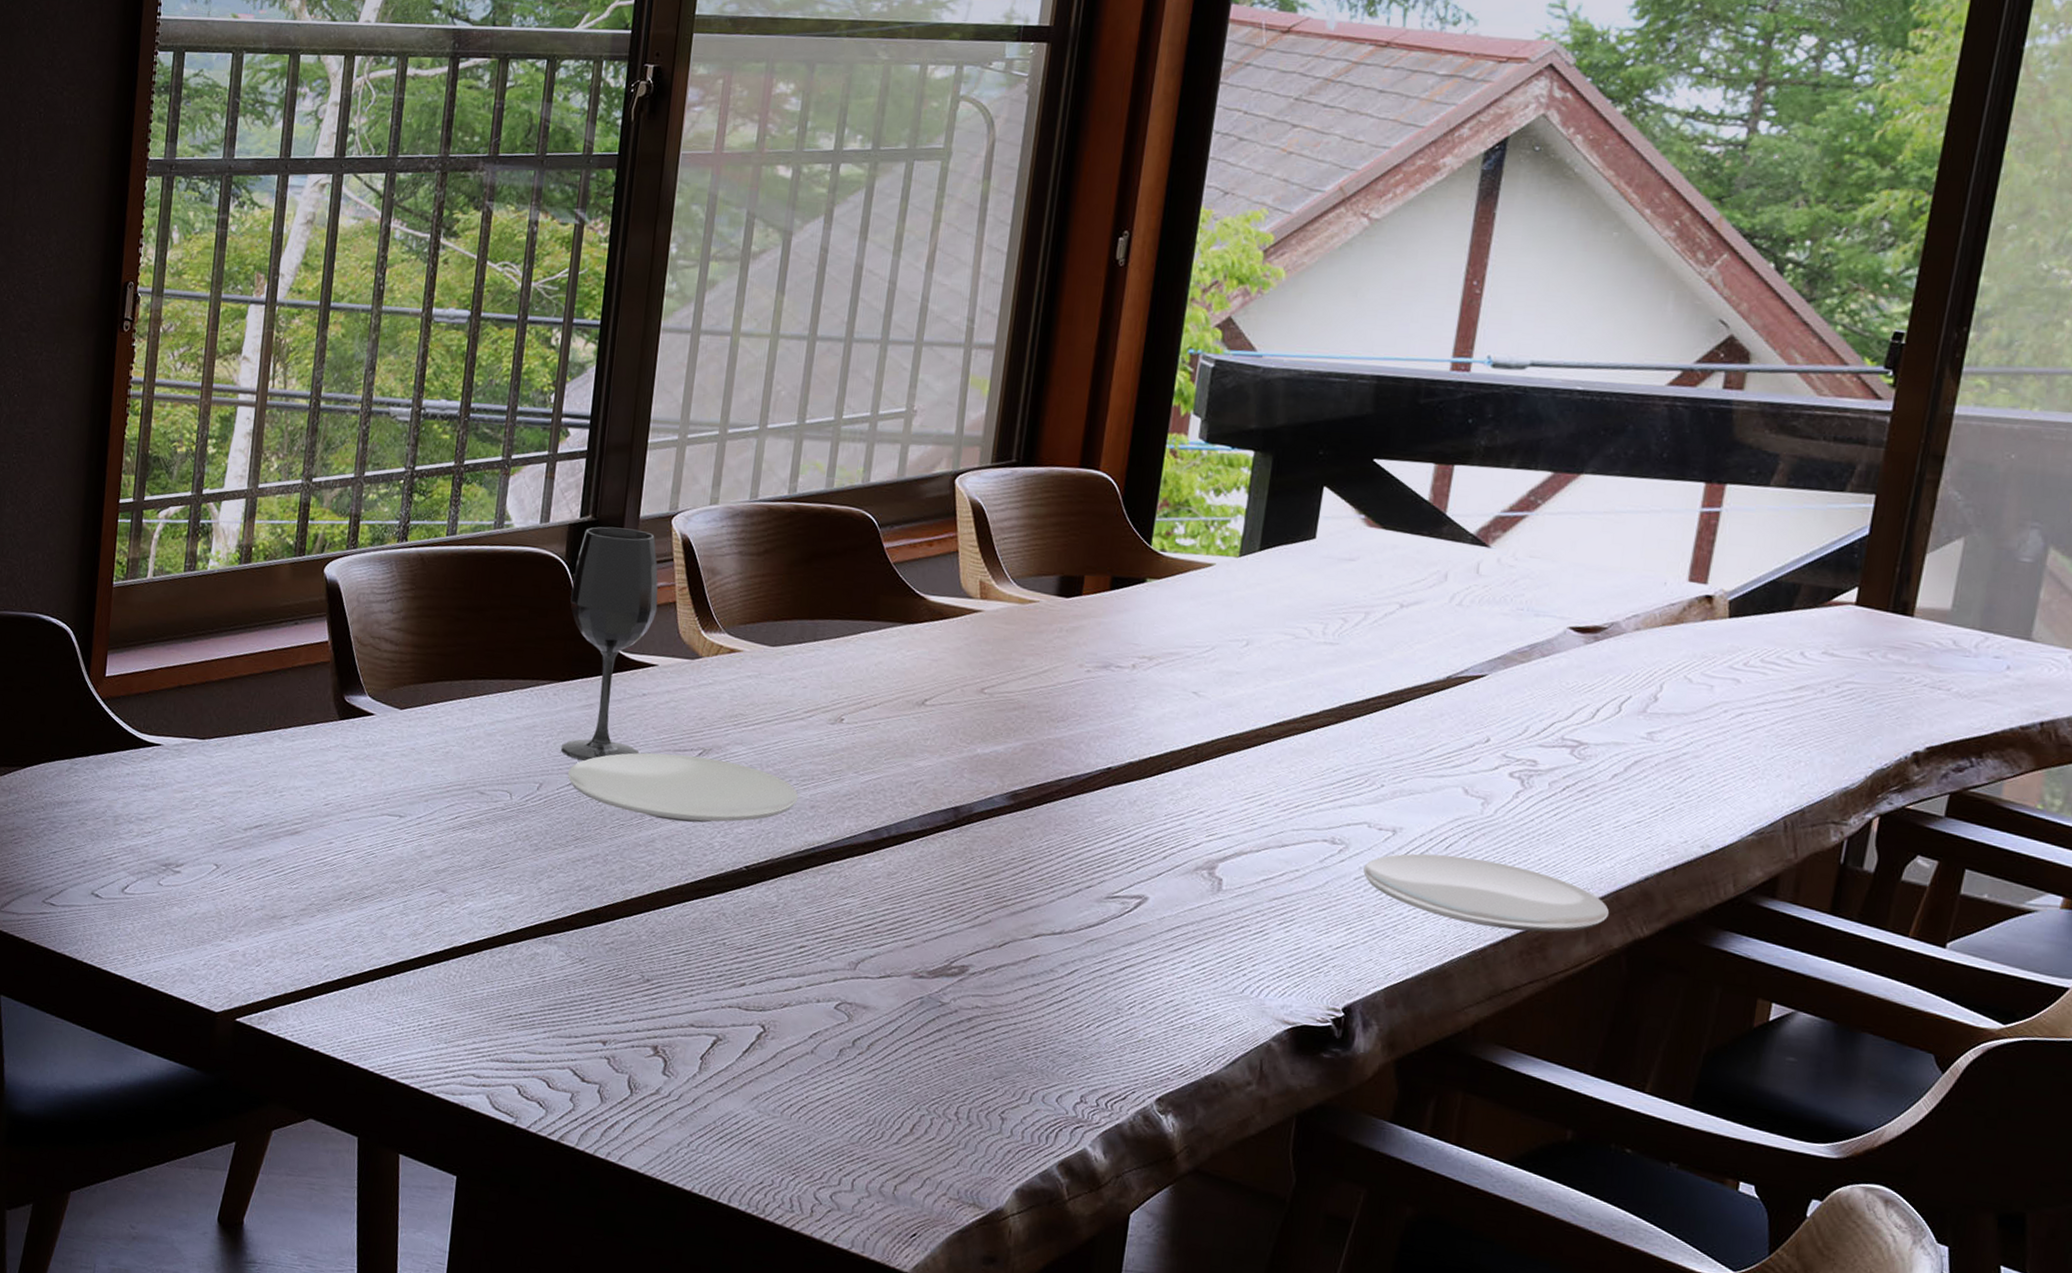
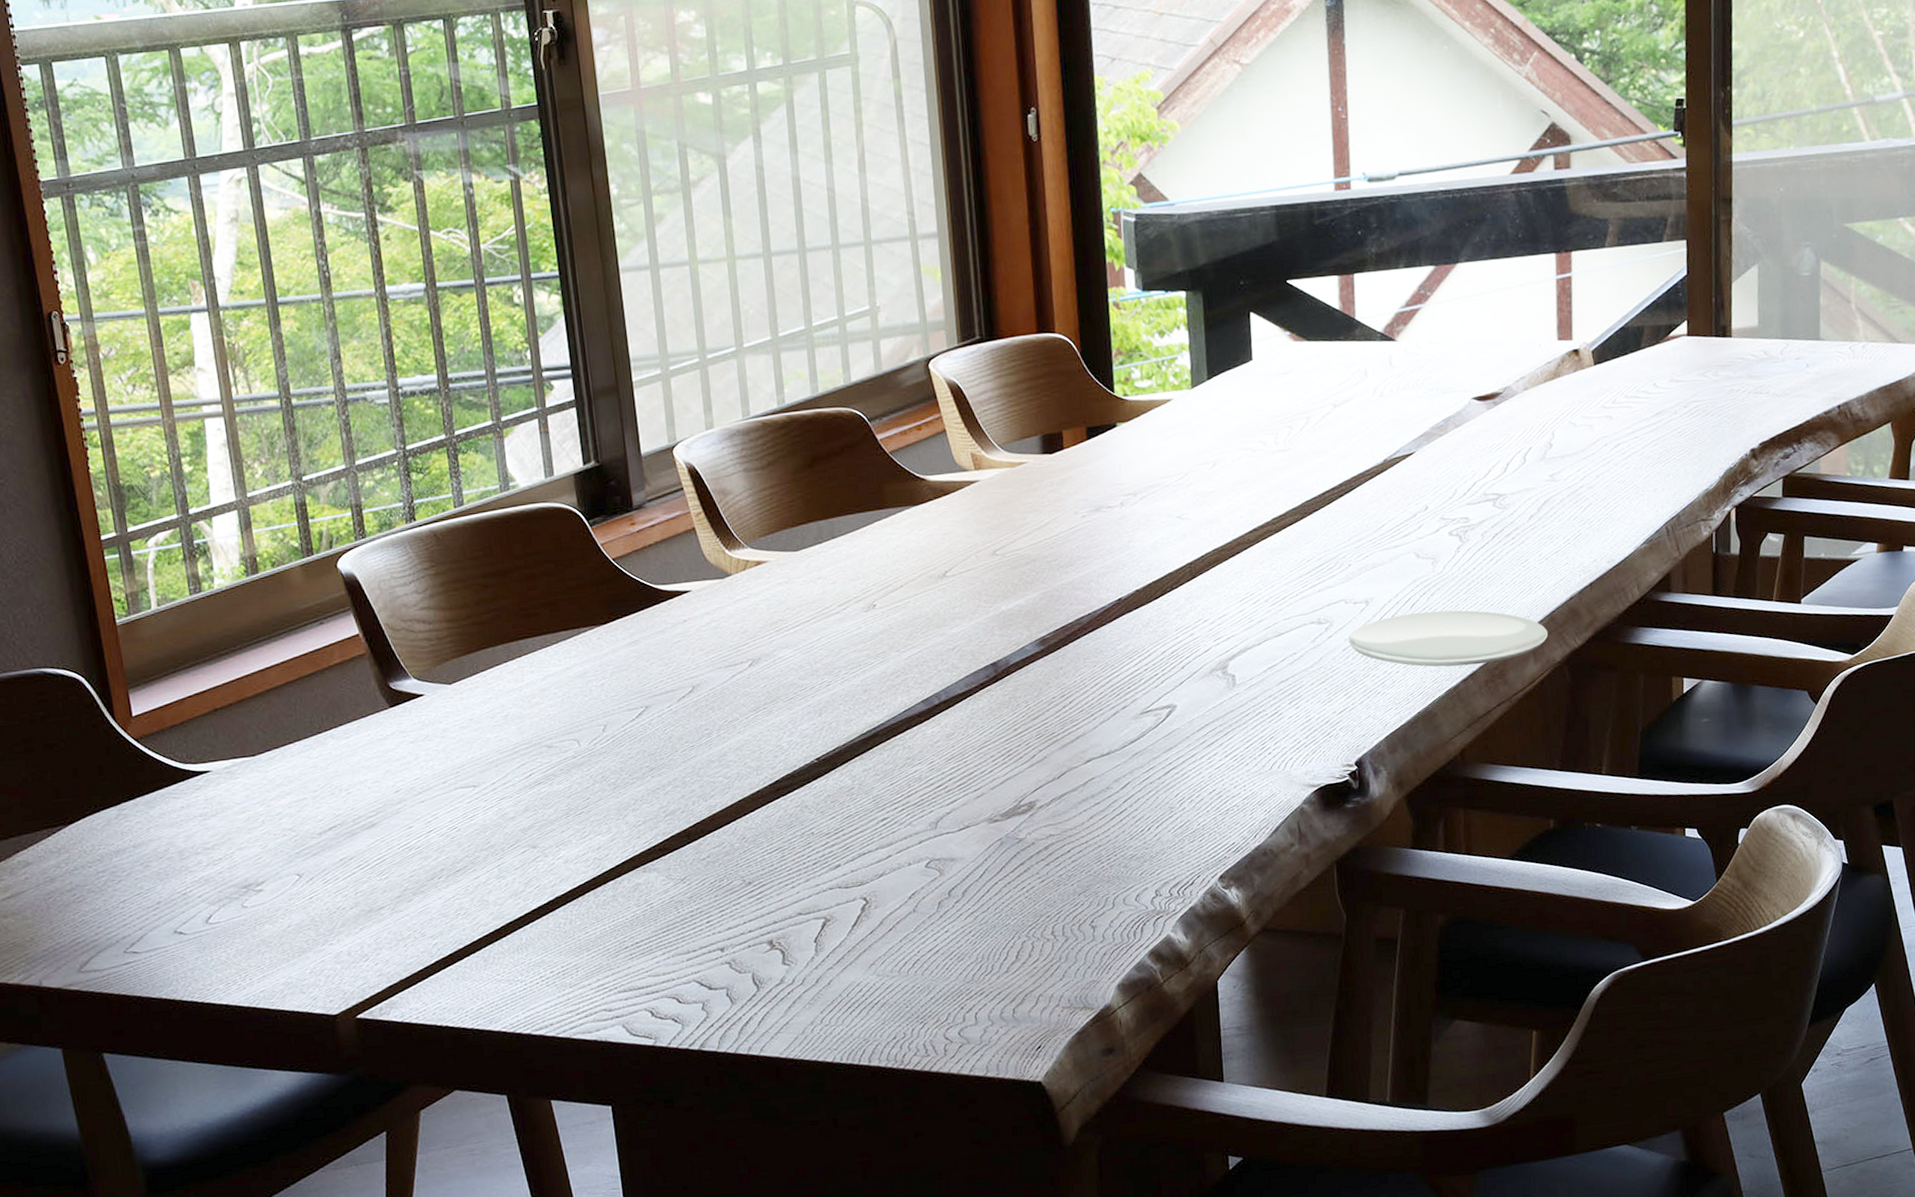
wine glass: present [560,527,659,762] -> none [590,466,693,696]
plate: present [567,752,799,823] -> none [628,666,851,733]

